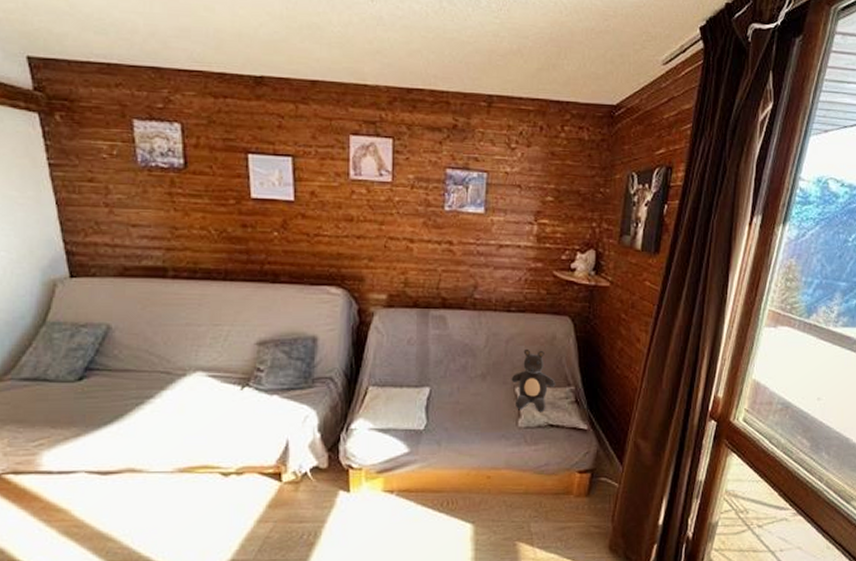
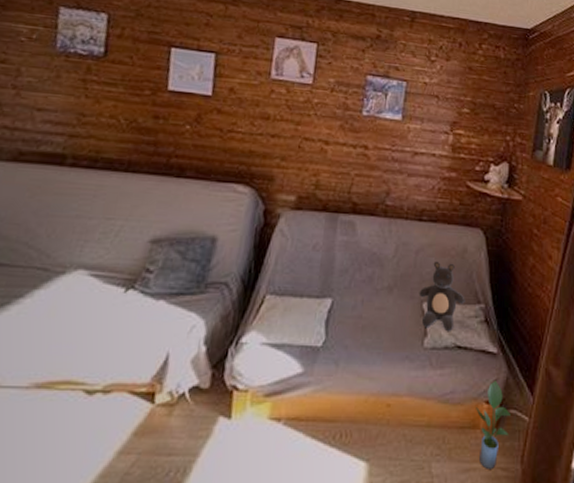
potted plant: none [569,454,601,527] -> present [476,381,511,469]

